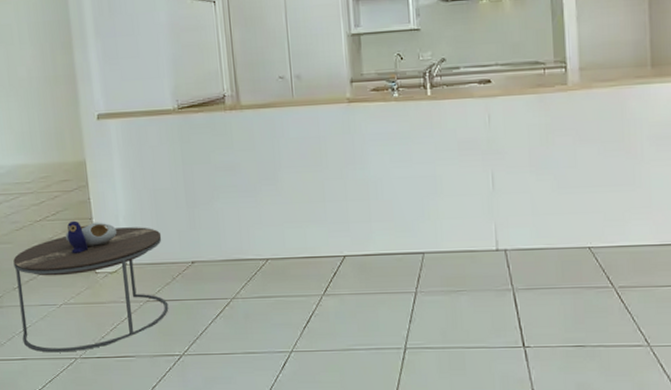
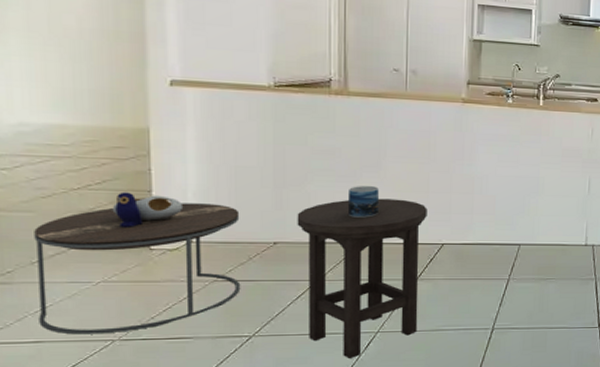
stool: none [208,210,329,380] -> present [297,198,428,359]
mug: none [251,199,280,233] -> present [347,186,379,218]

